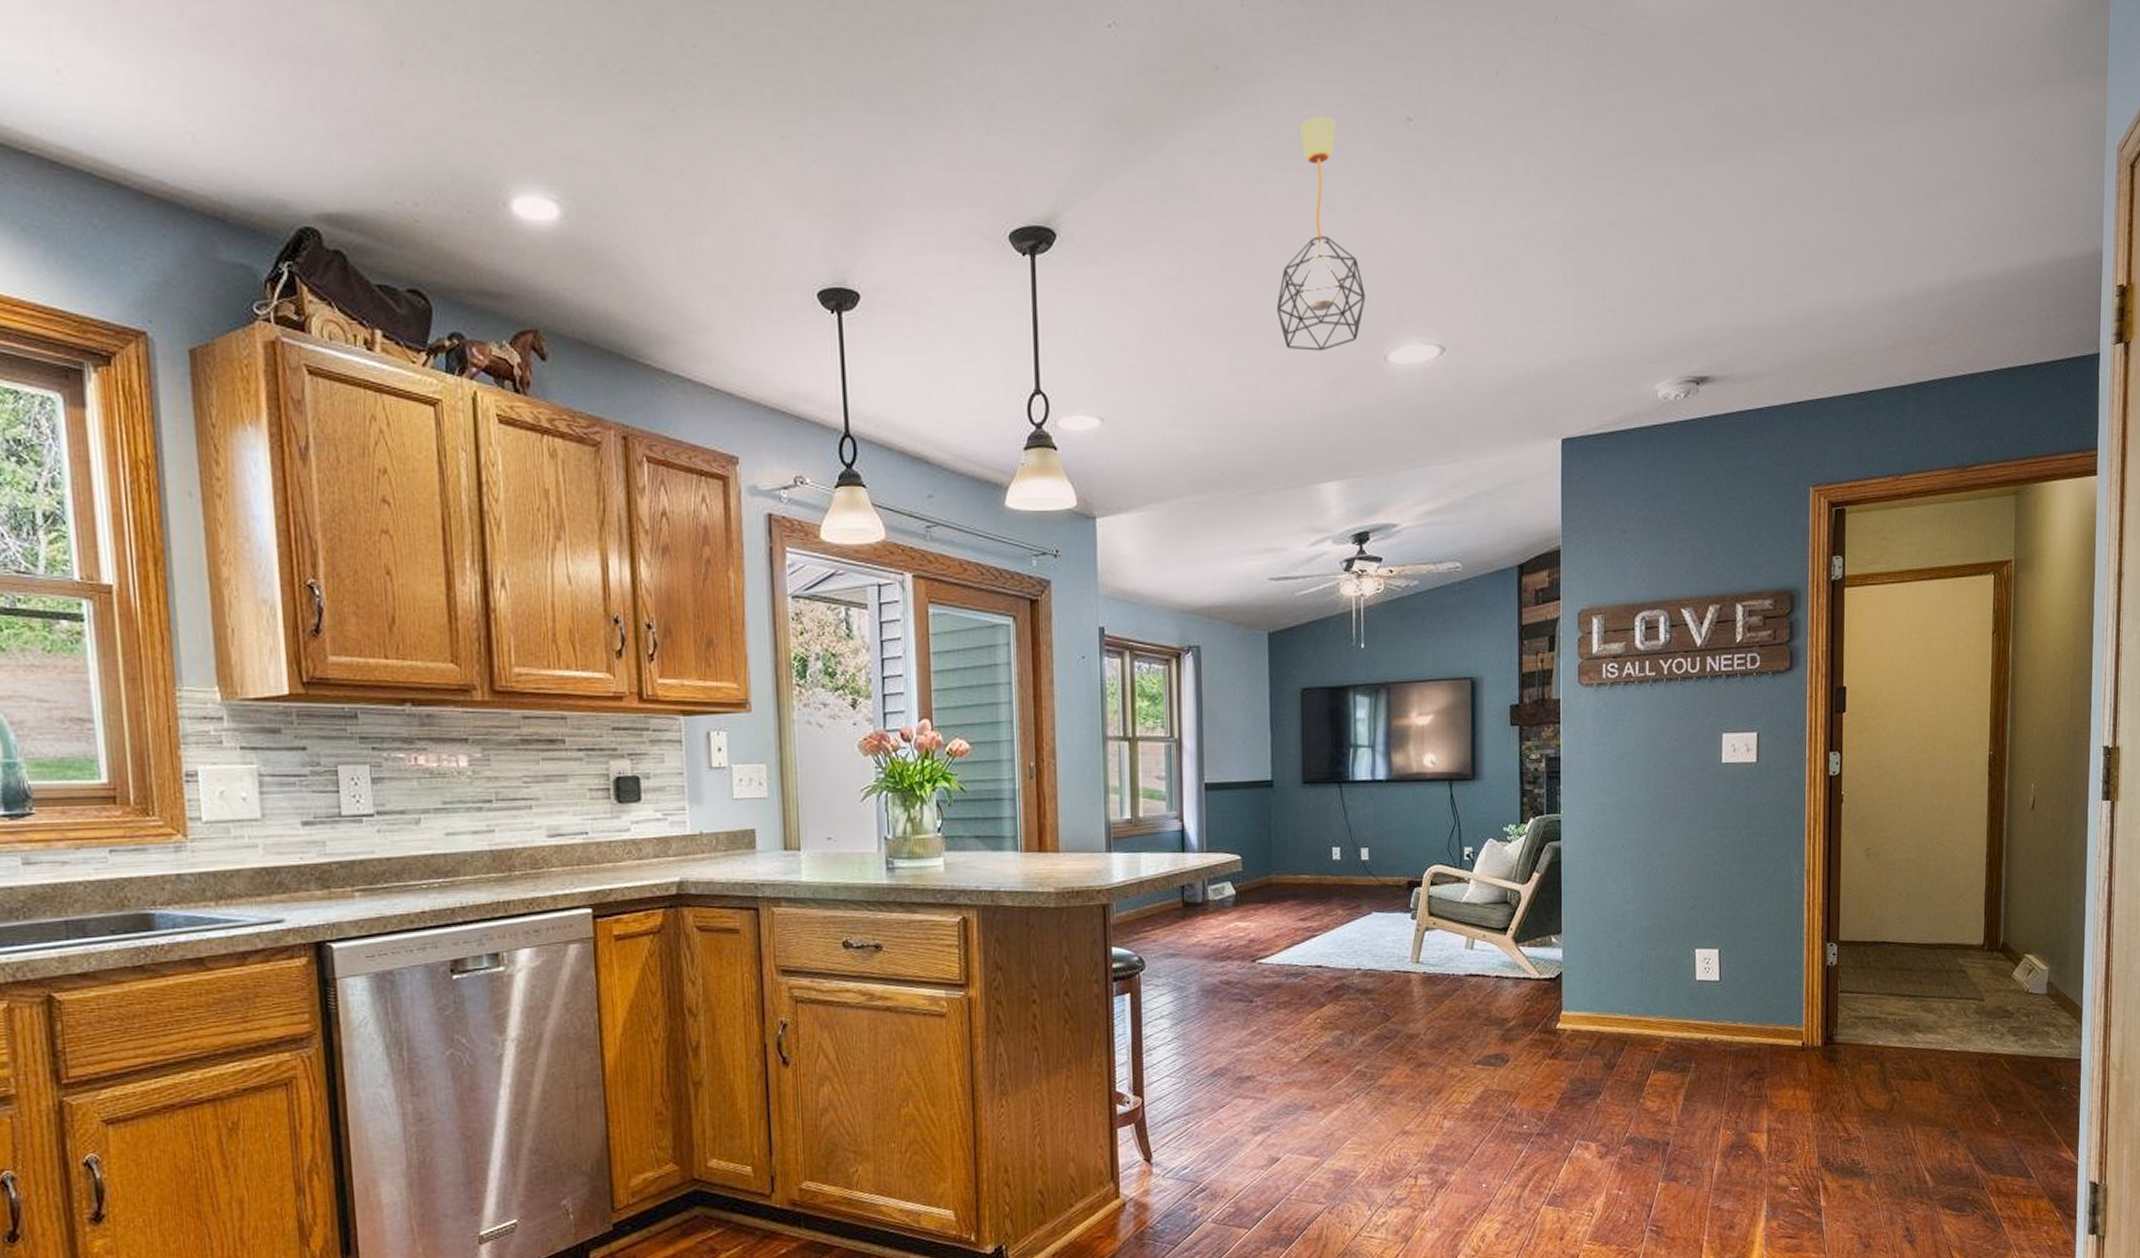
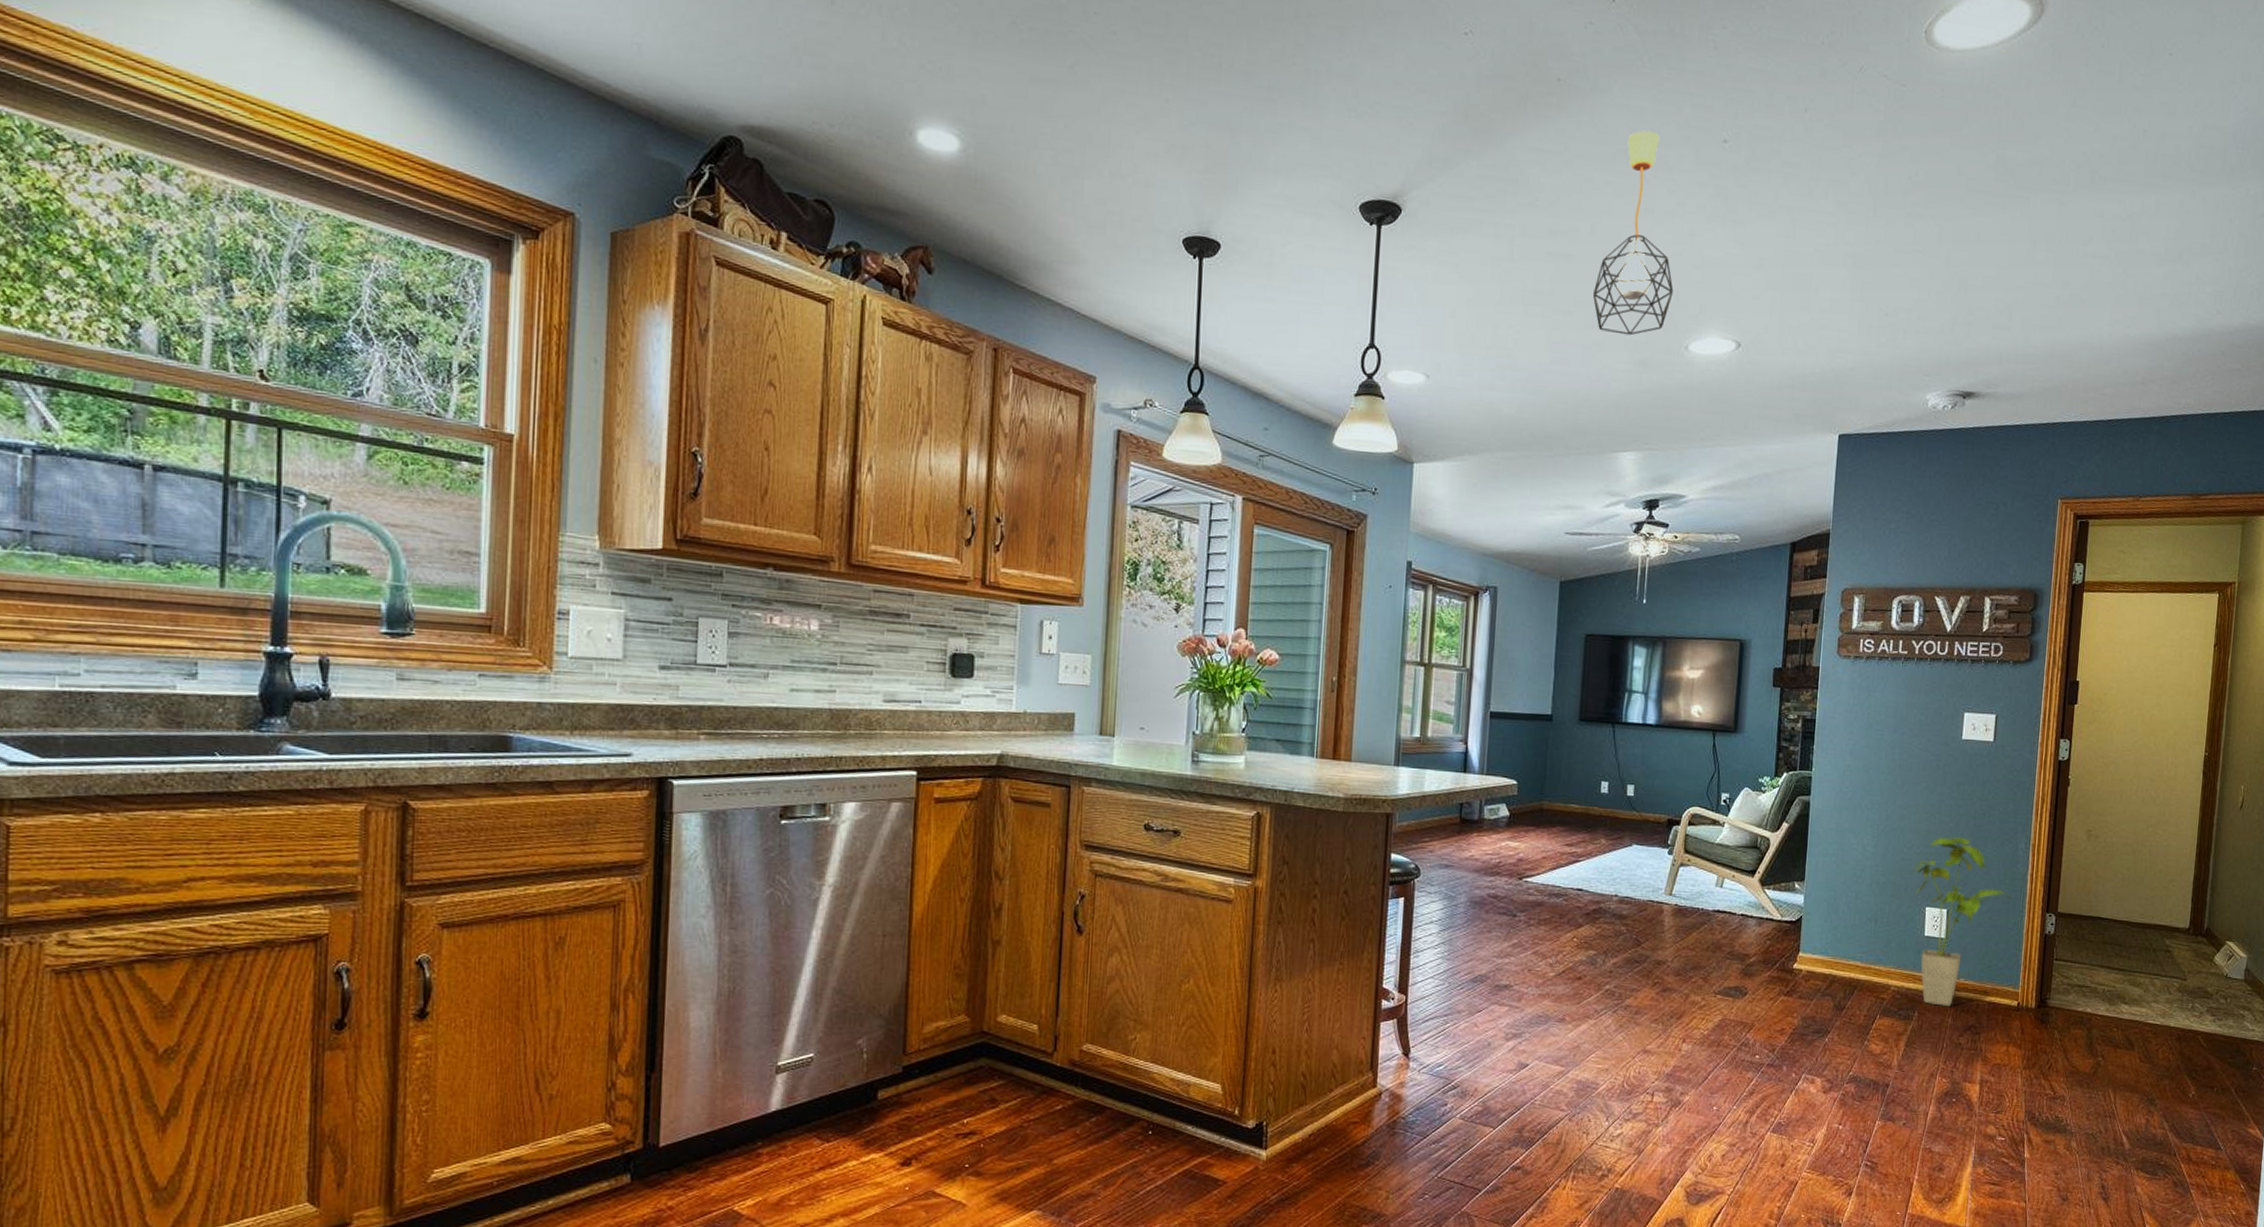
house plant: none [1677,869,1790,1054] -> present [1911,836,2013,1007]

